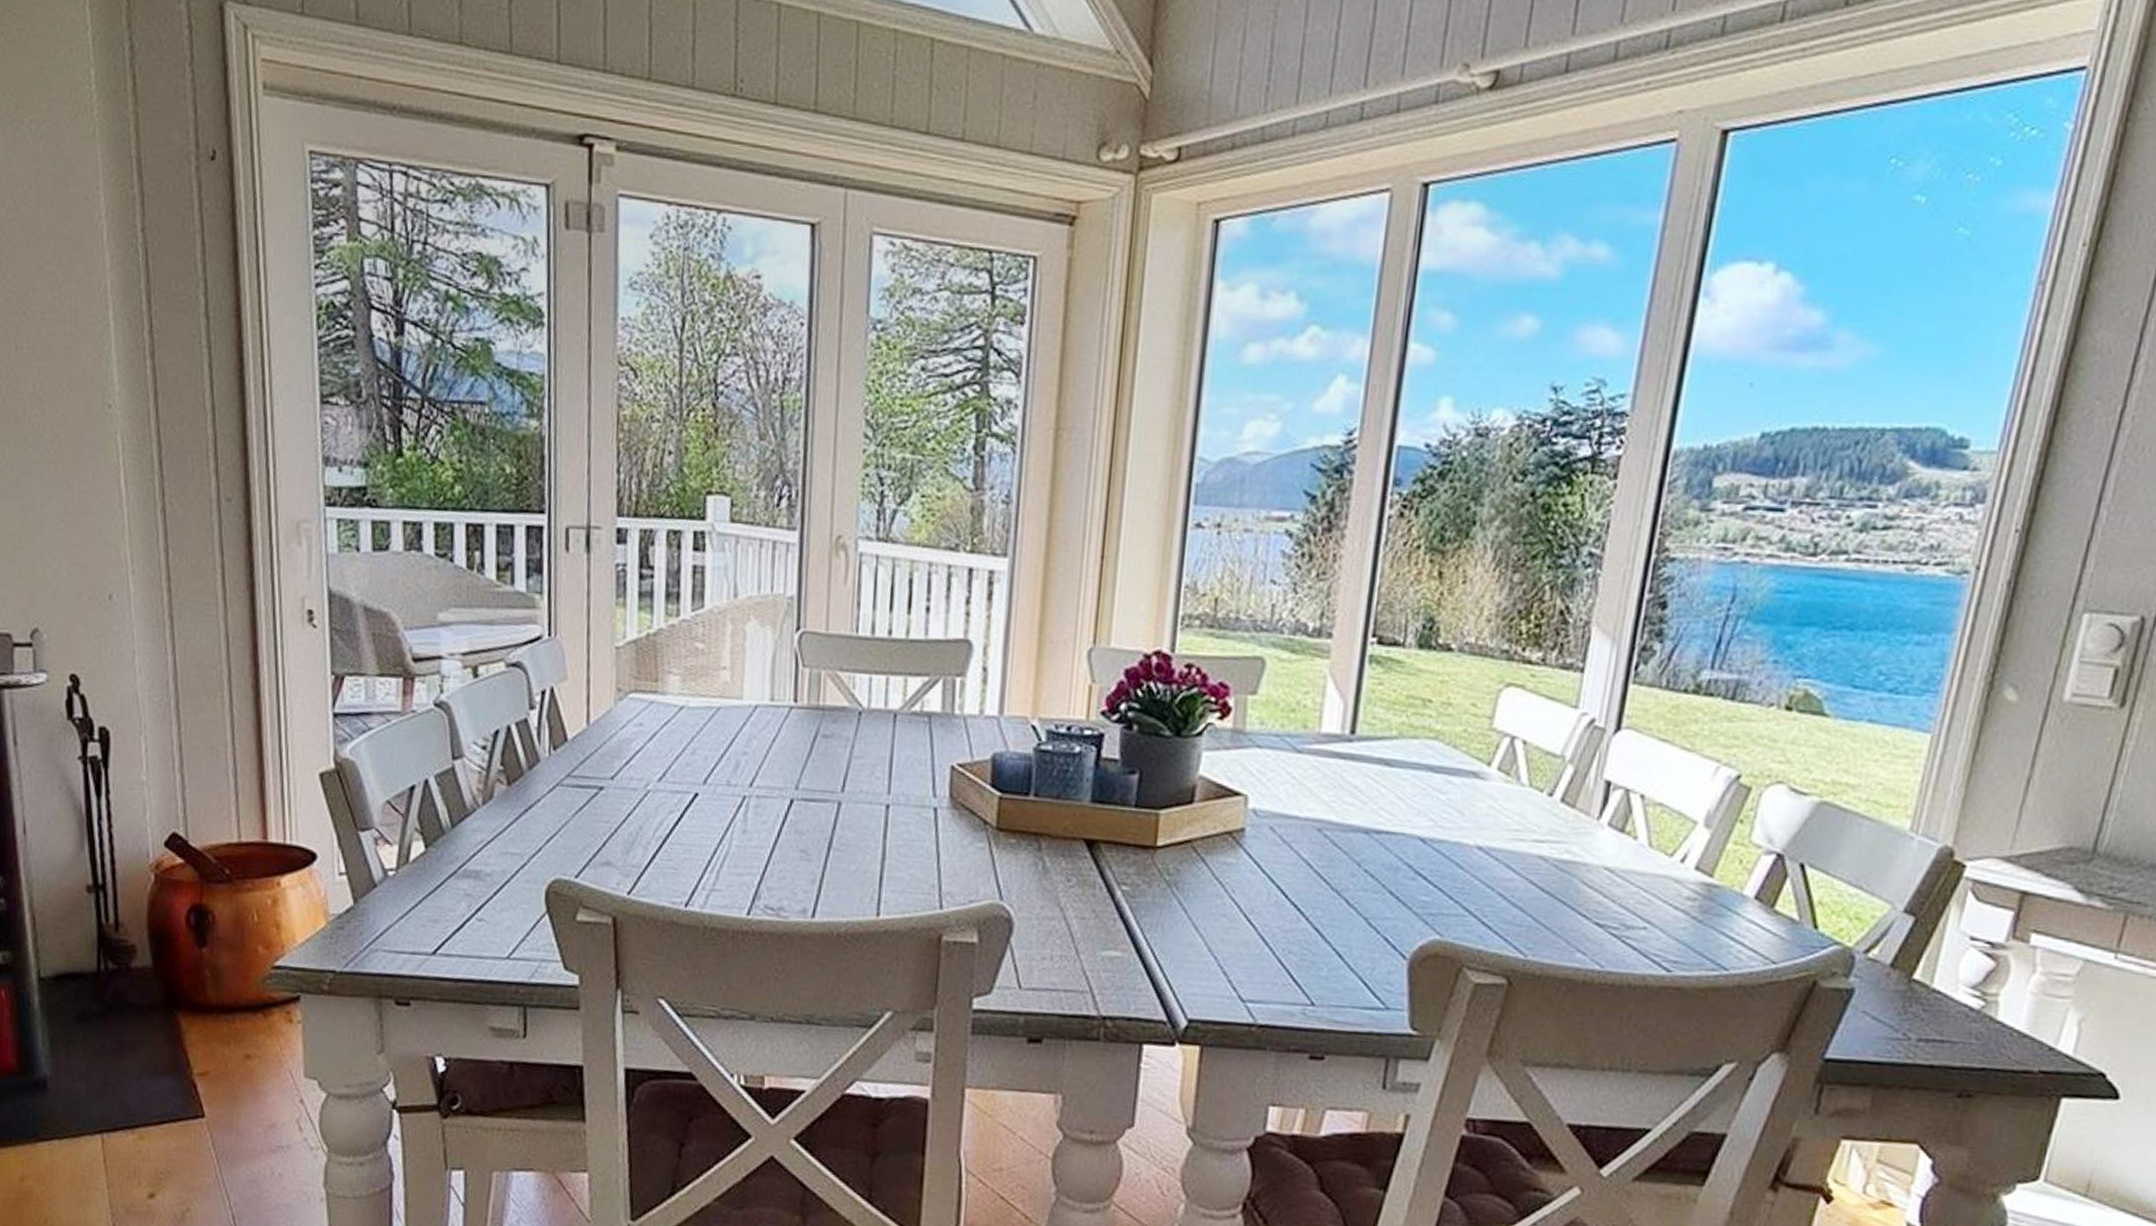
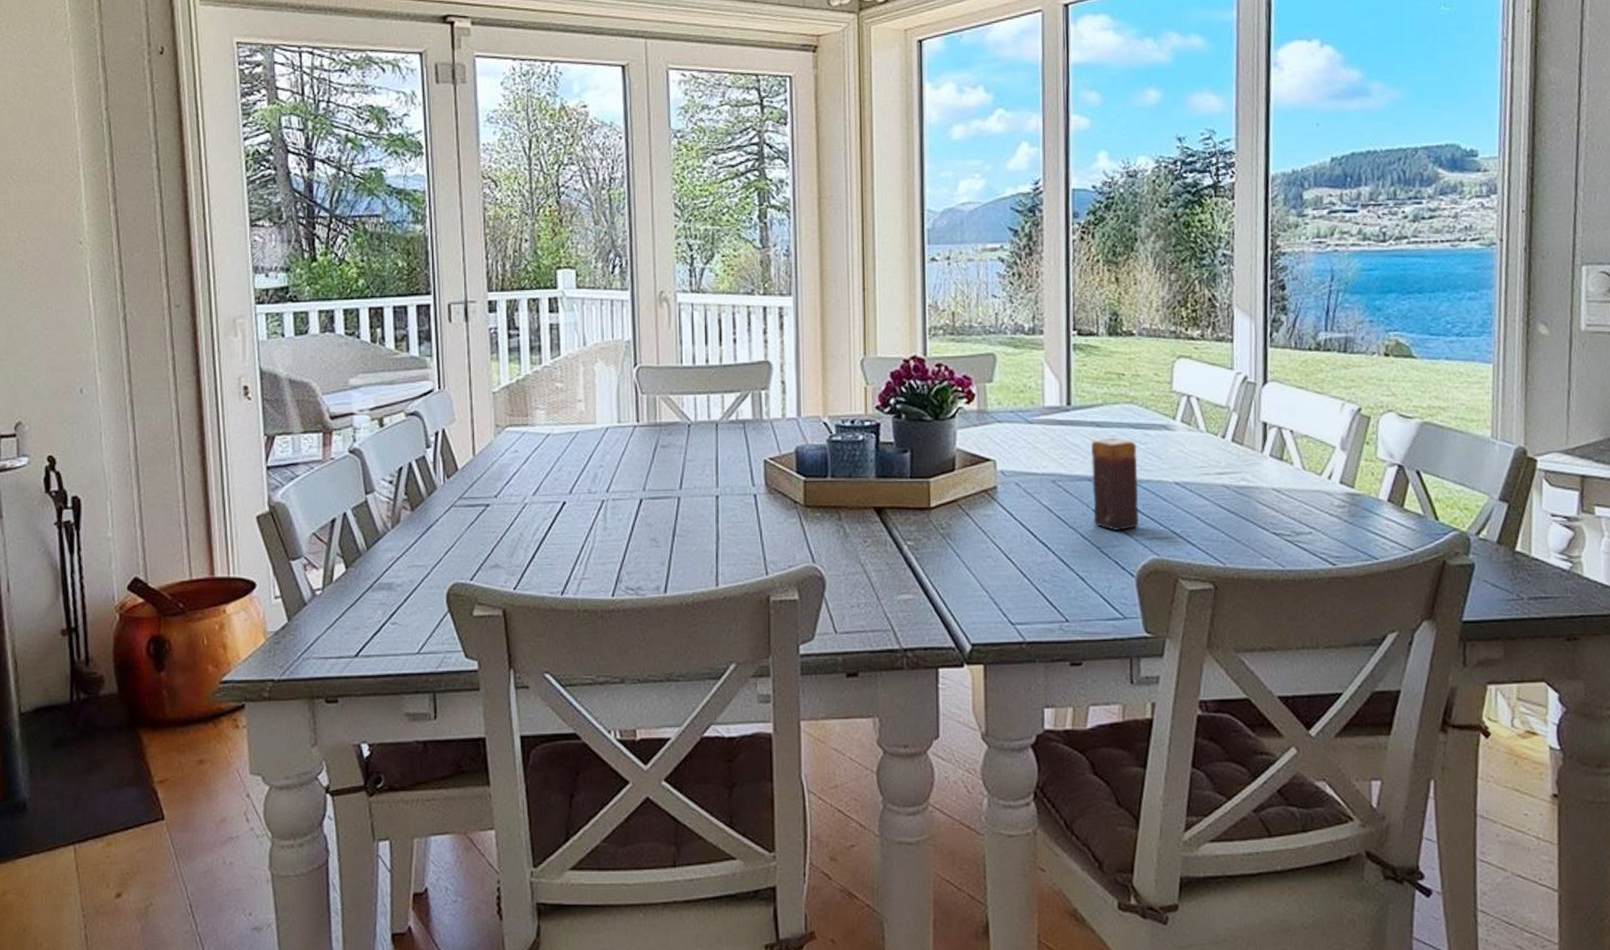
candle: none [1363,780,1435,900] -> present [1091,437,1139,530]

